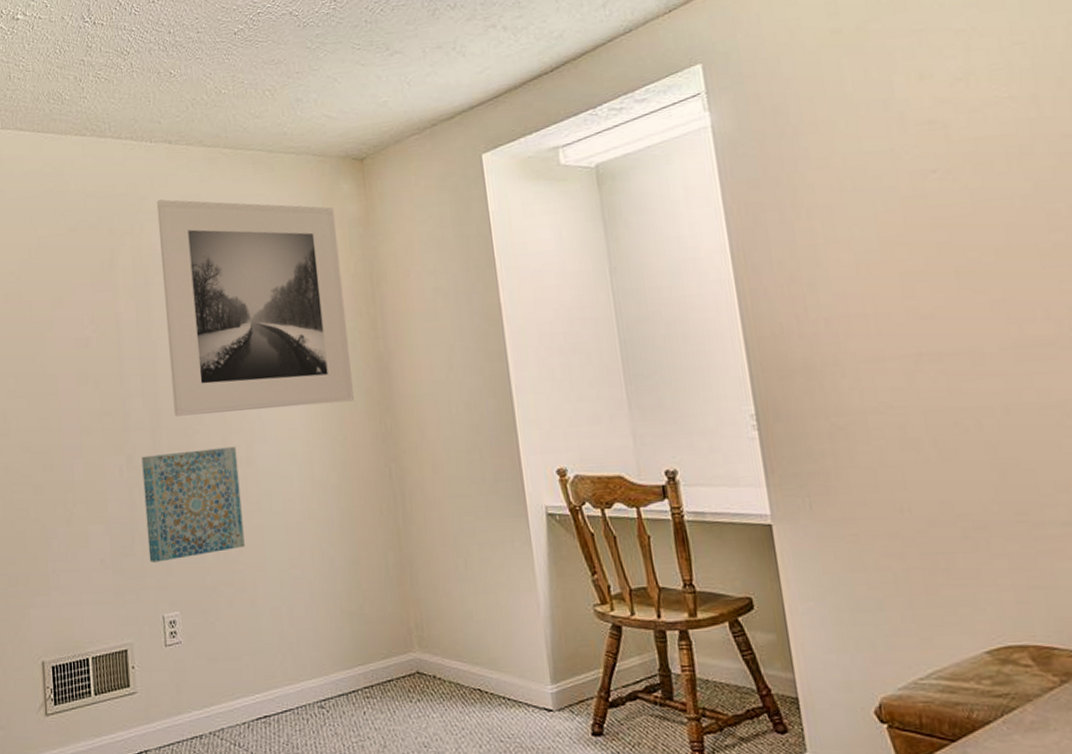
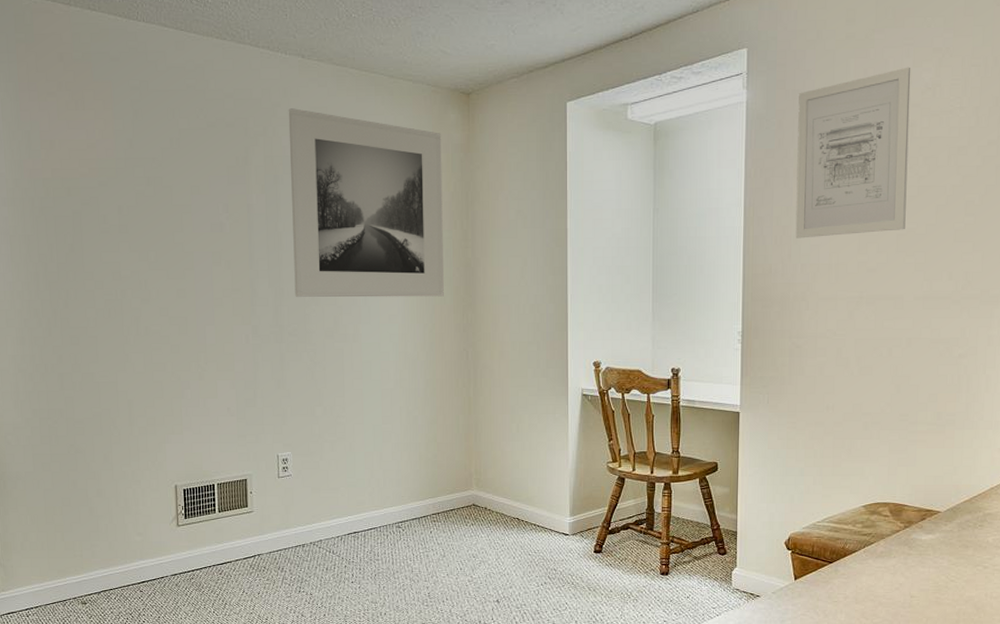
wall art: present [141,446,245,562] -> none [265,325,347,413]
wall art: none [780,57,965,286] -> present [795,67,911,239]

